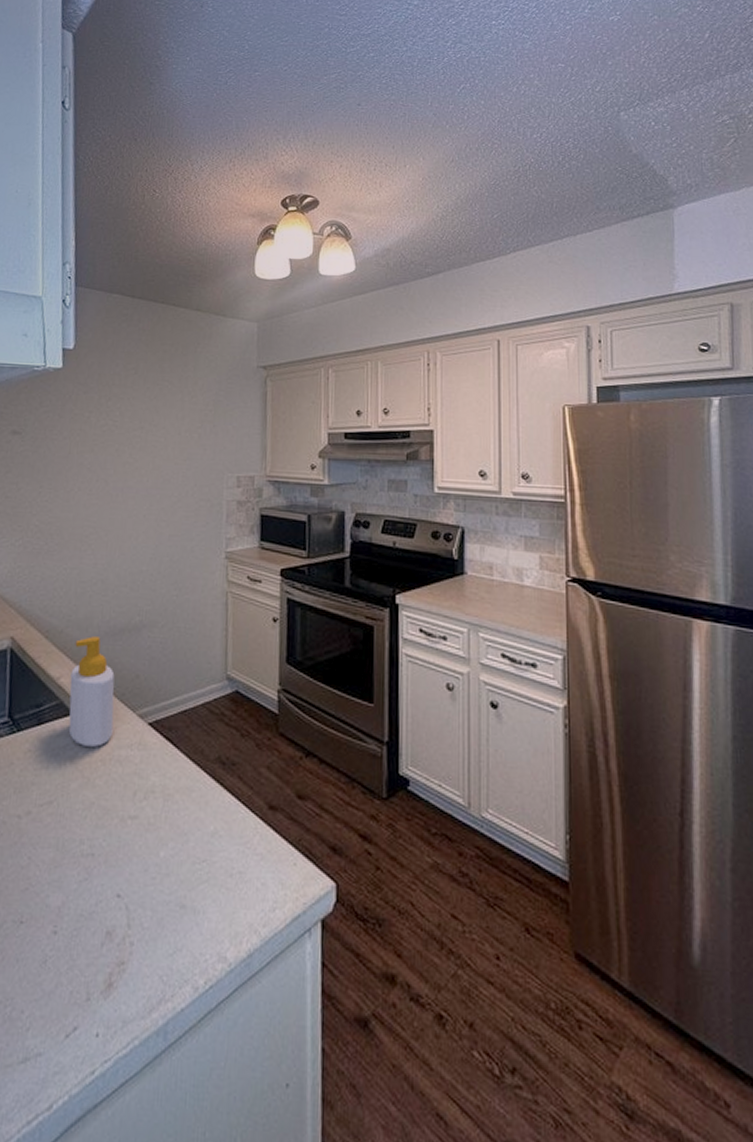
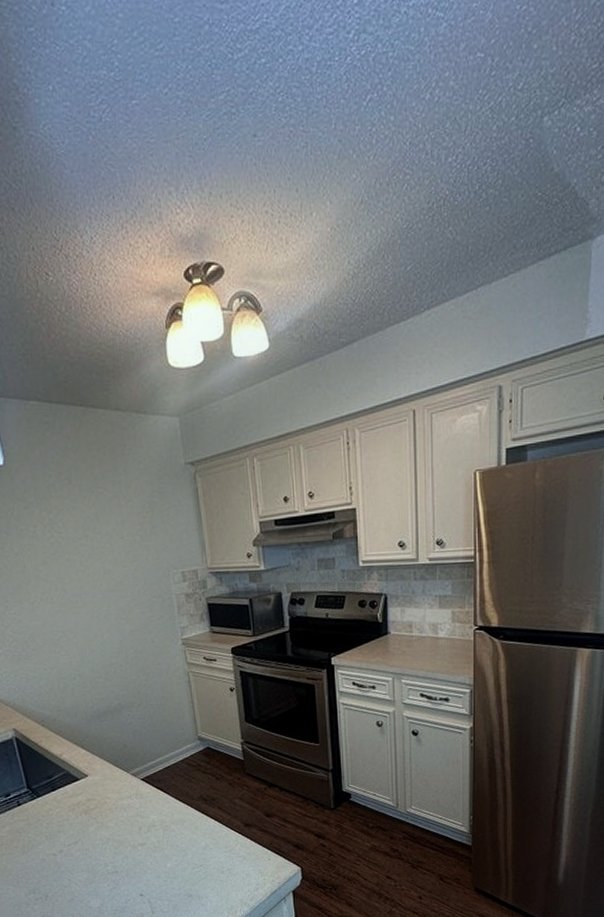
soap bottle: present [68,636,115,747] -> none [68,720,114,801]

